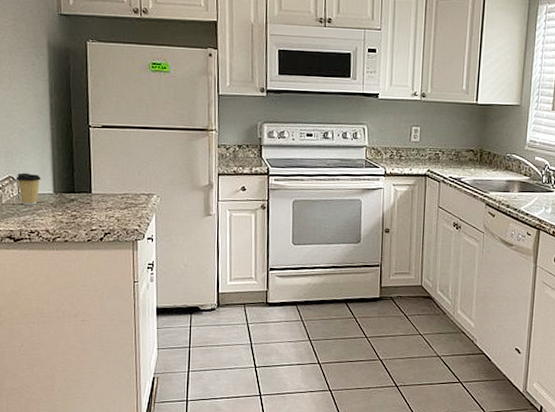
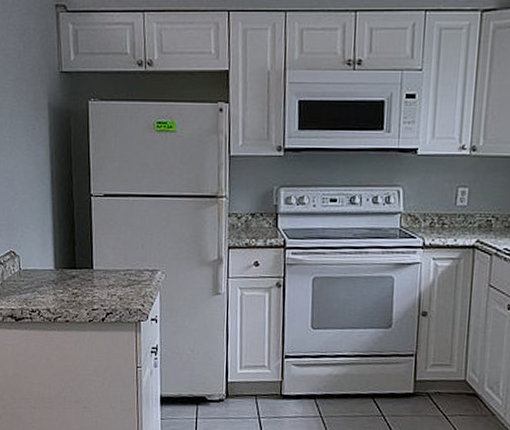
coffee cup: present [16,172,41,205] -> none [17,247,42,282]

